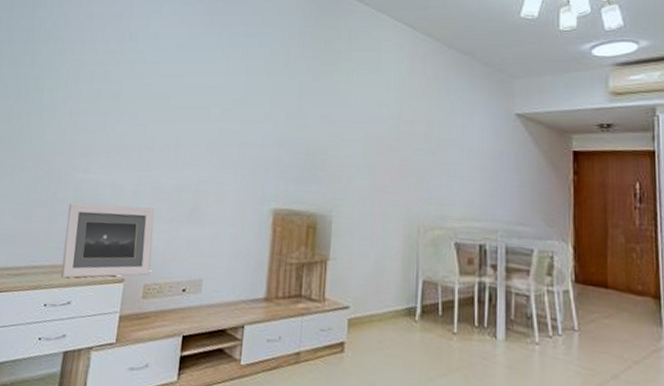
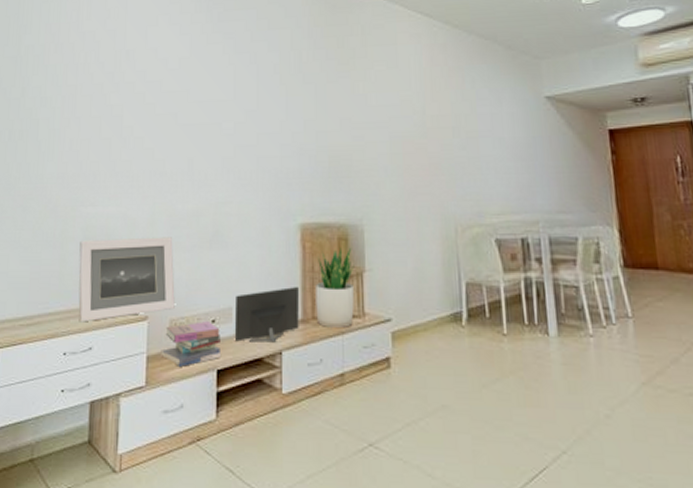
books: none [132,289,189,329] -> present [160,321,222,367]
television set: none [201,266,267,317] -> present [234,287,300,343]
planter: none [279,235,320,311] -> present [315,247,354,329]

